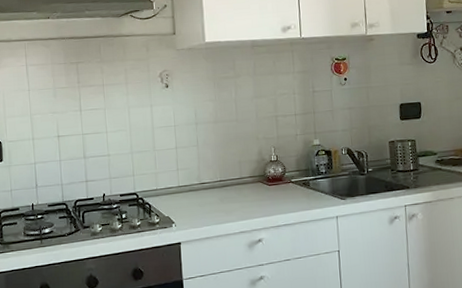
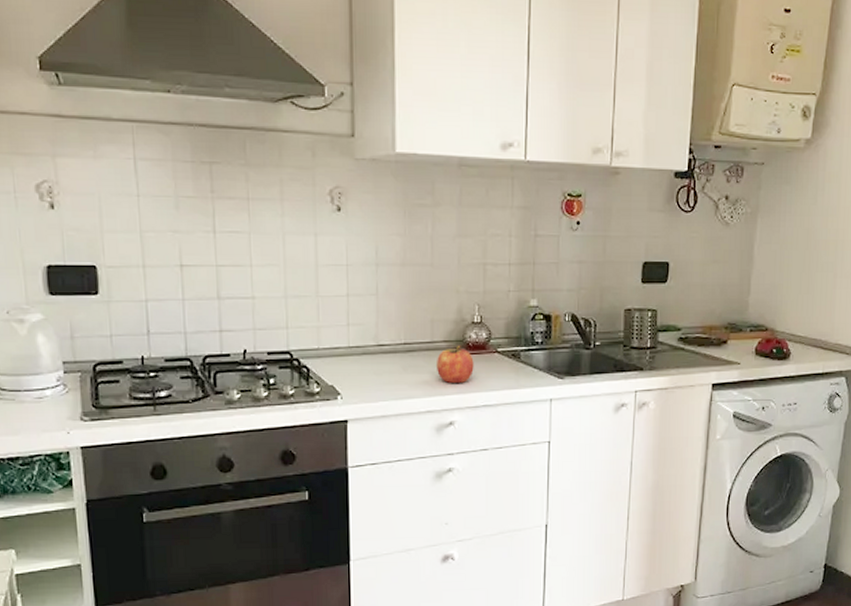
fruit: none [244,180,274,209] -> present [435,346,474,383]

